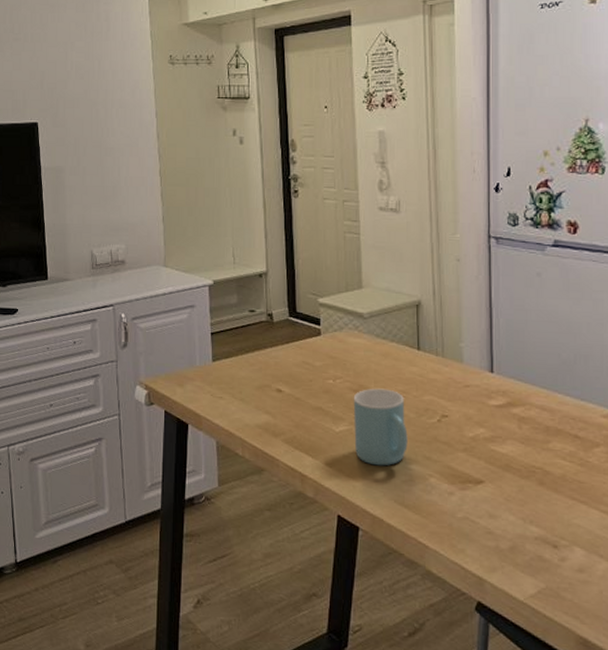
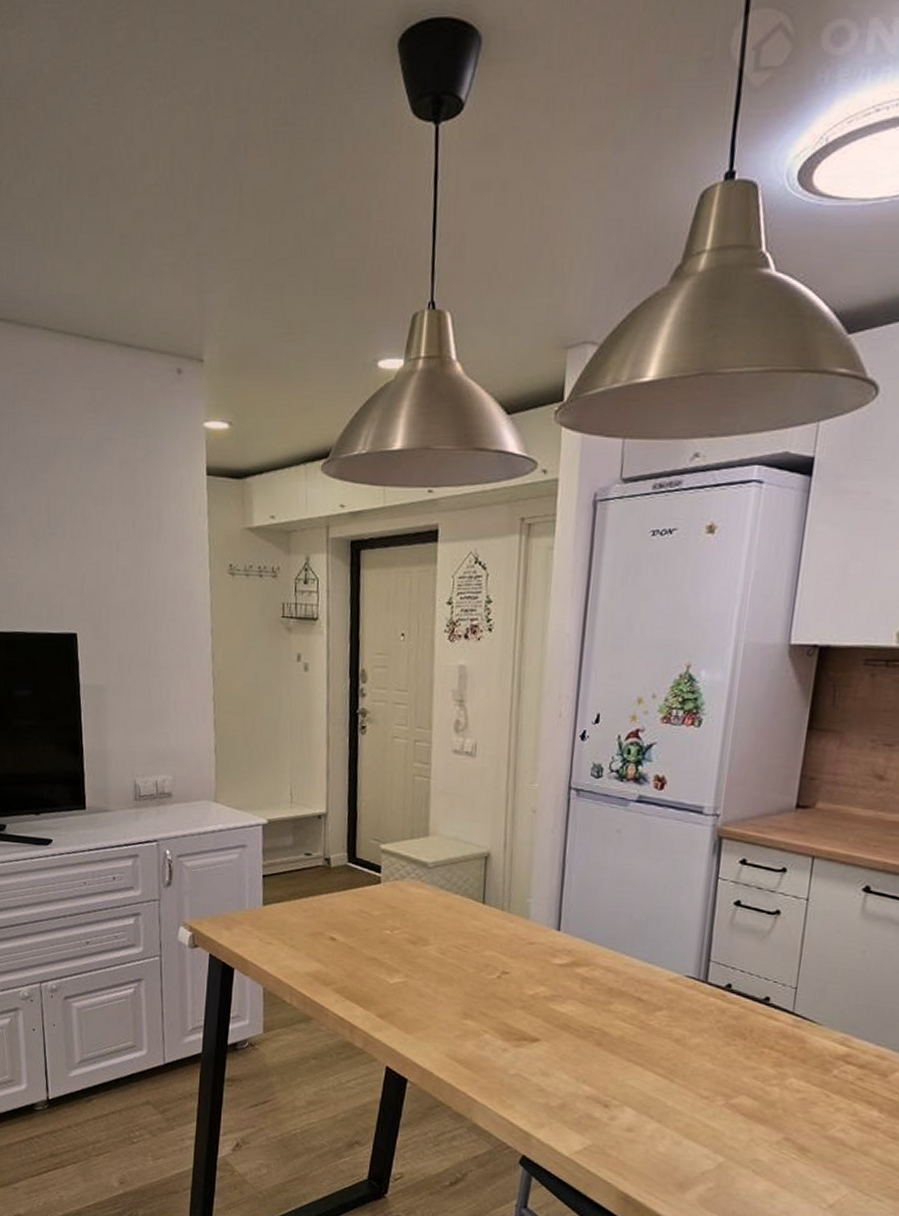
mug: present [353,388,408,466] -> none [408,941,465,1020]

